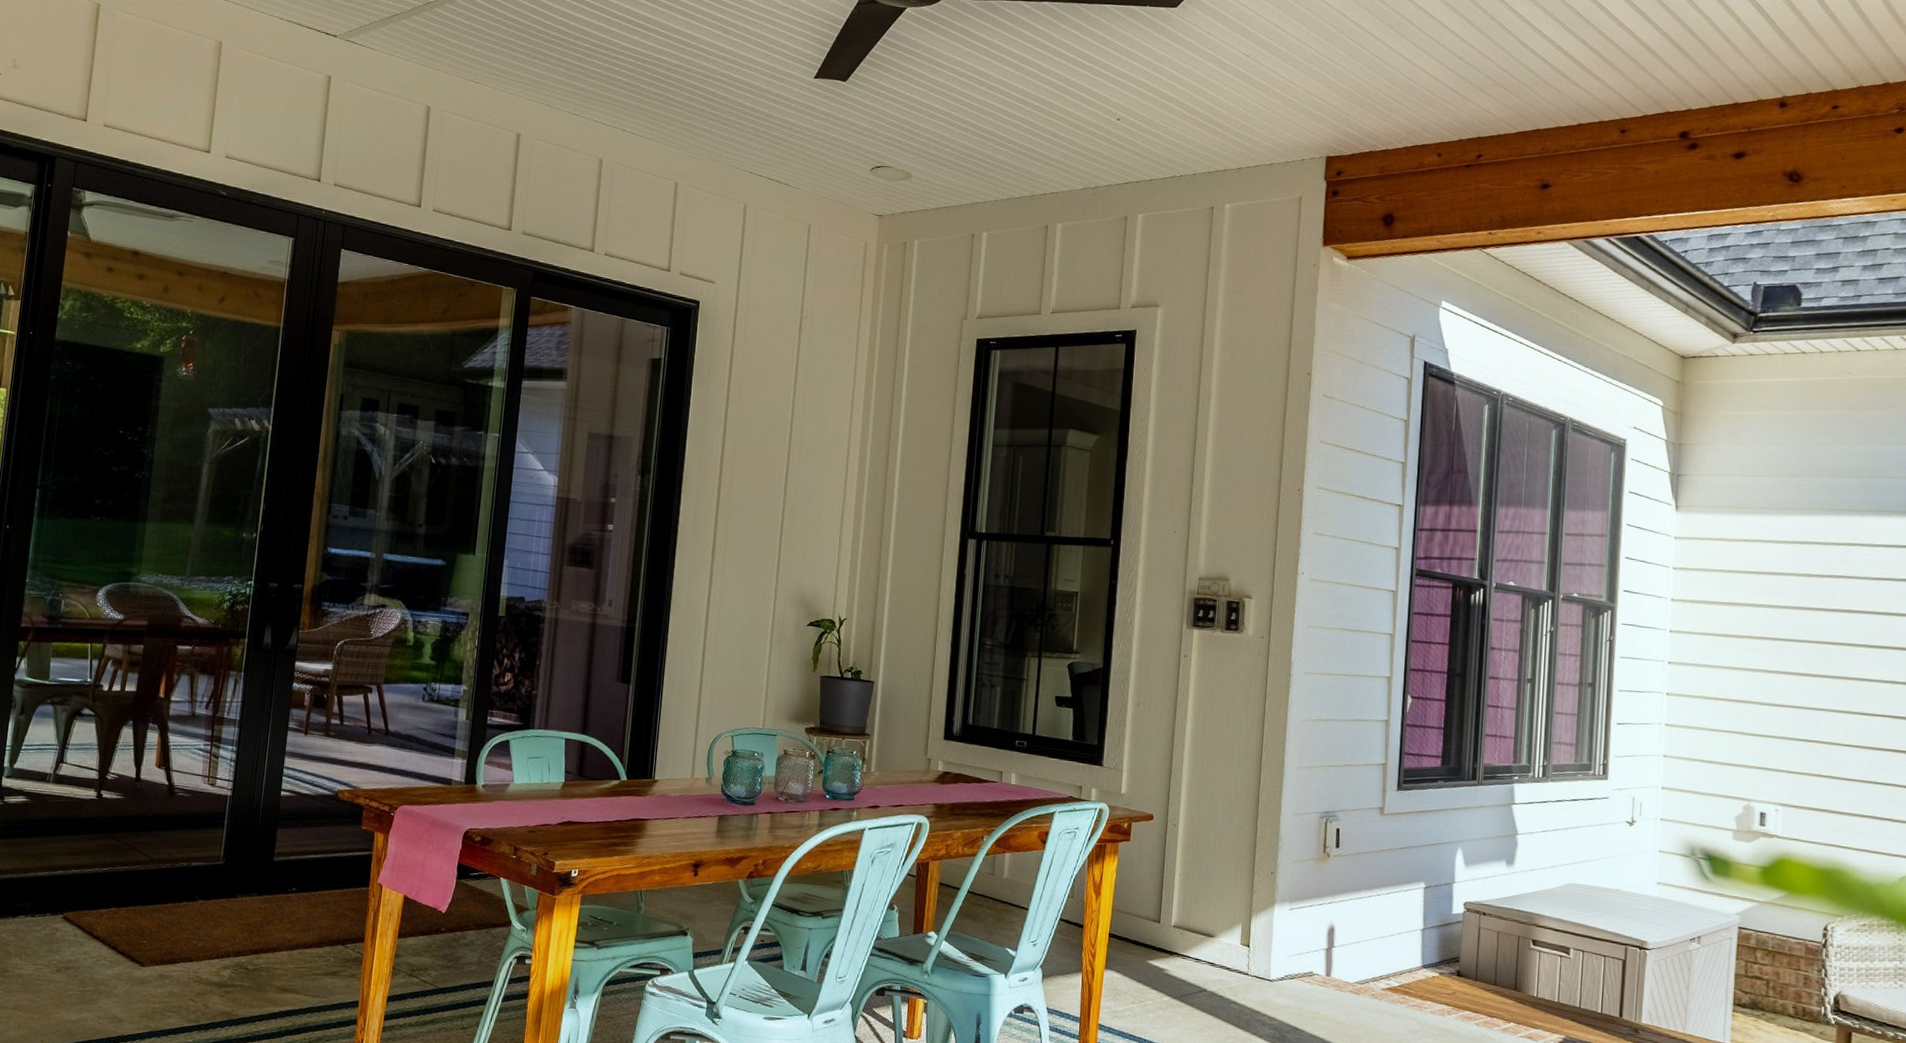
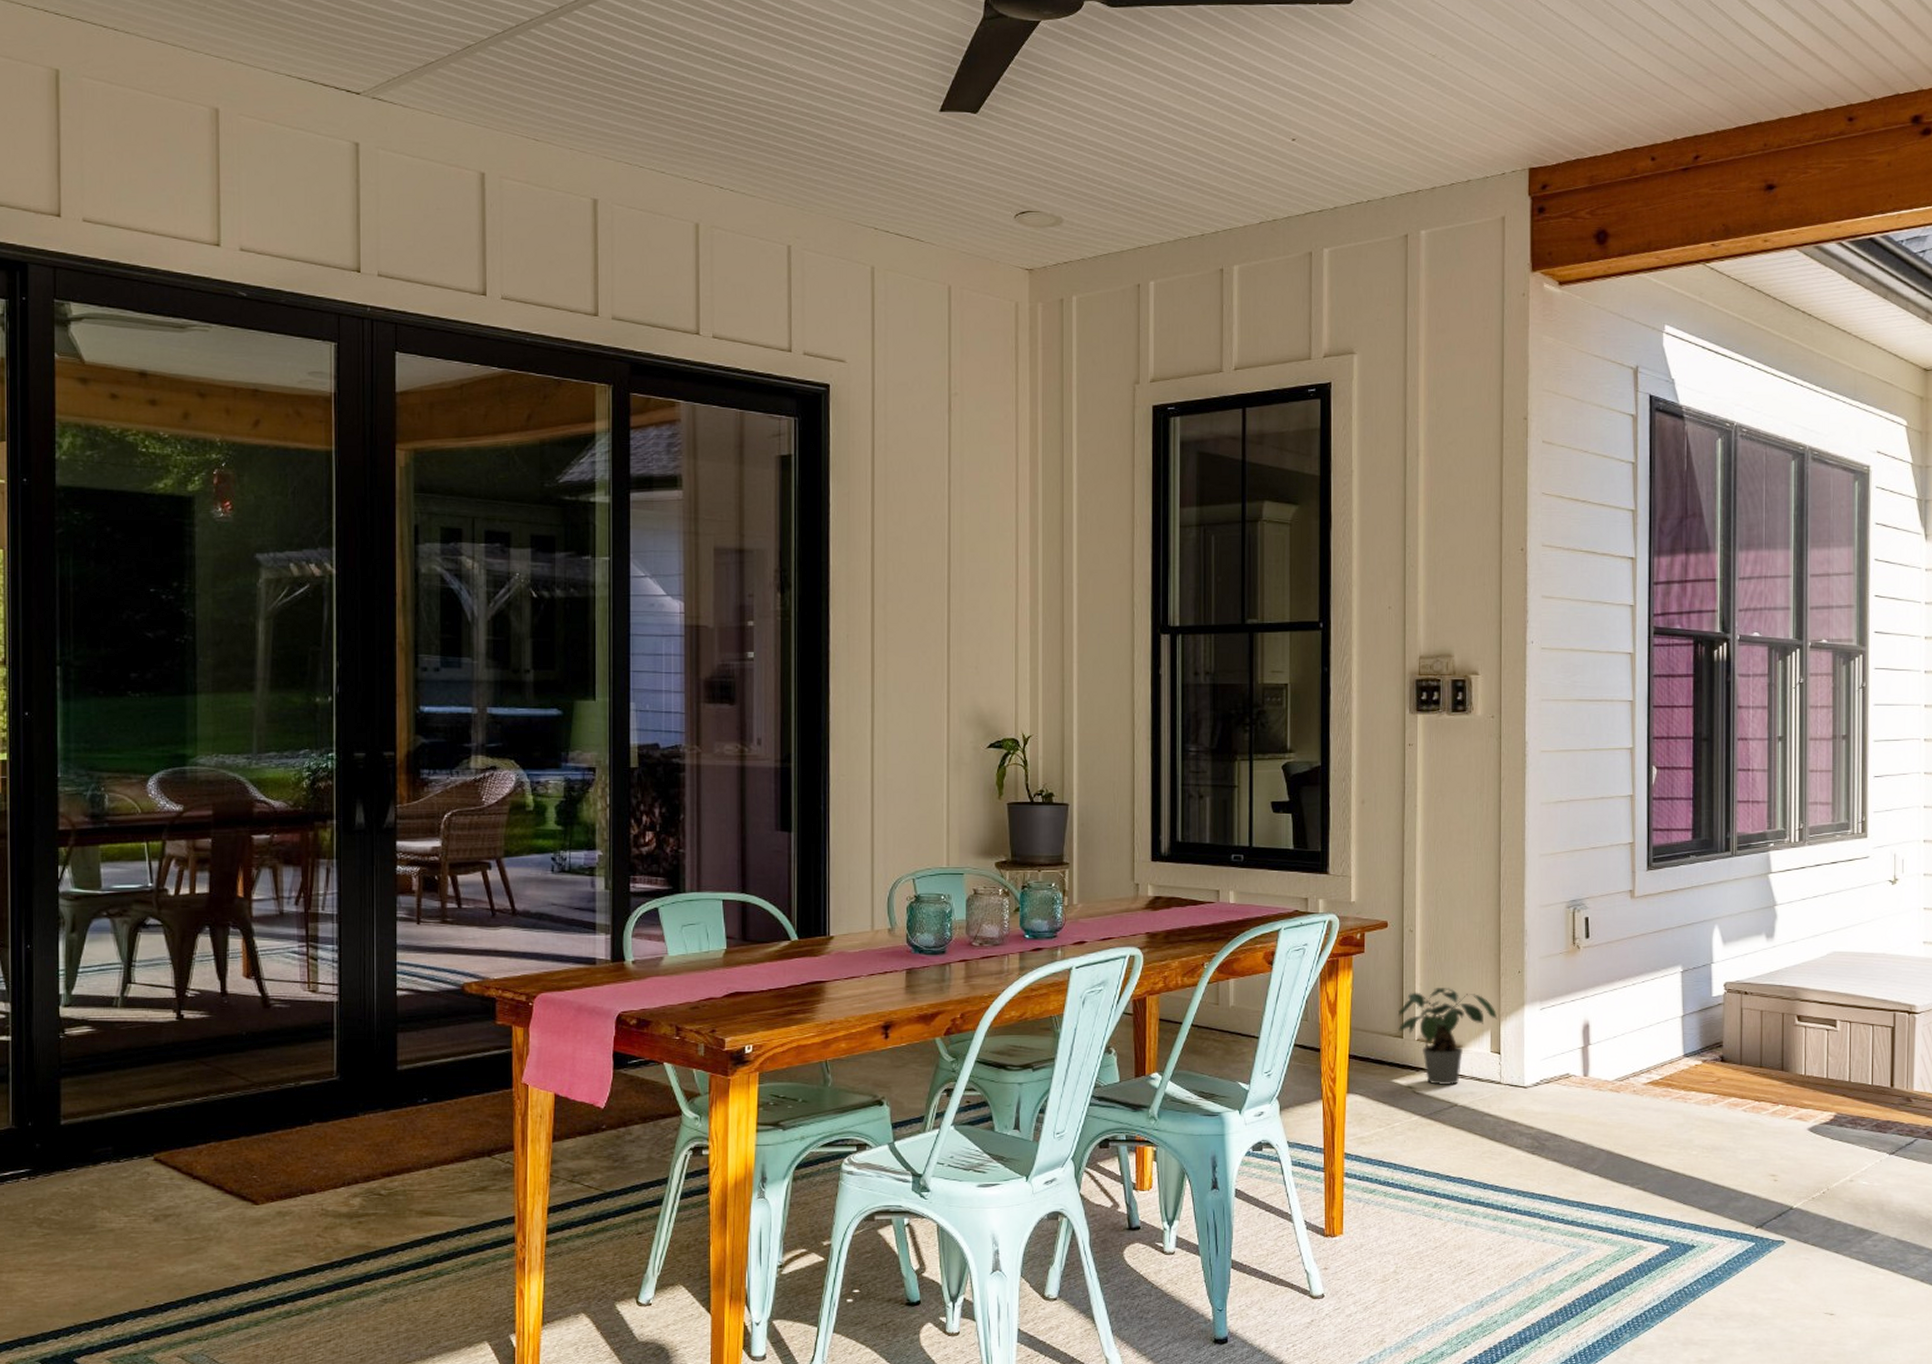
potted plant: none [1155,880,1249,972] -> present [1397,988,1498,1086]

